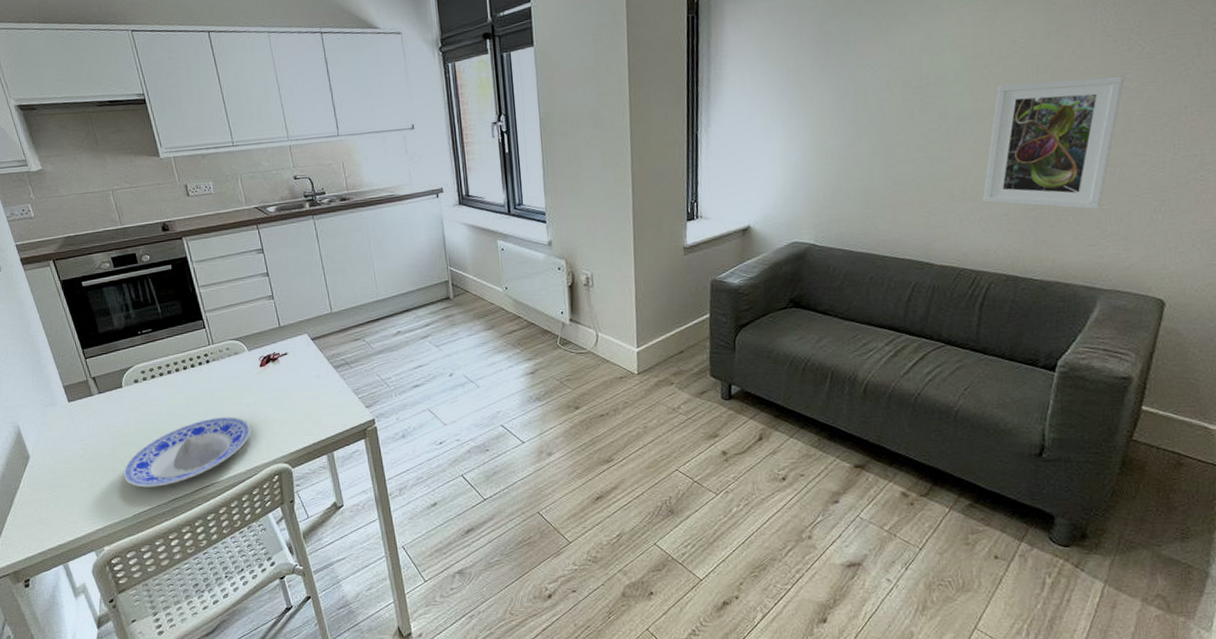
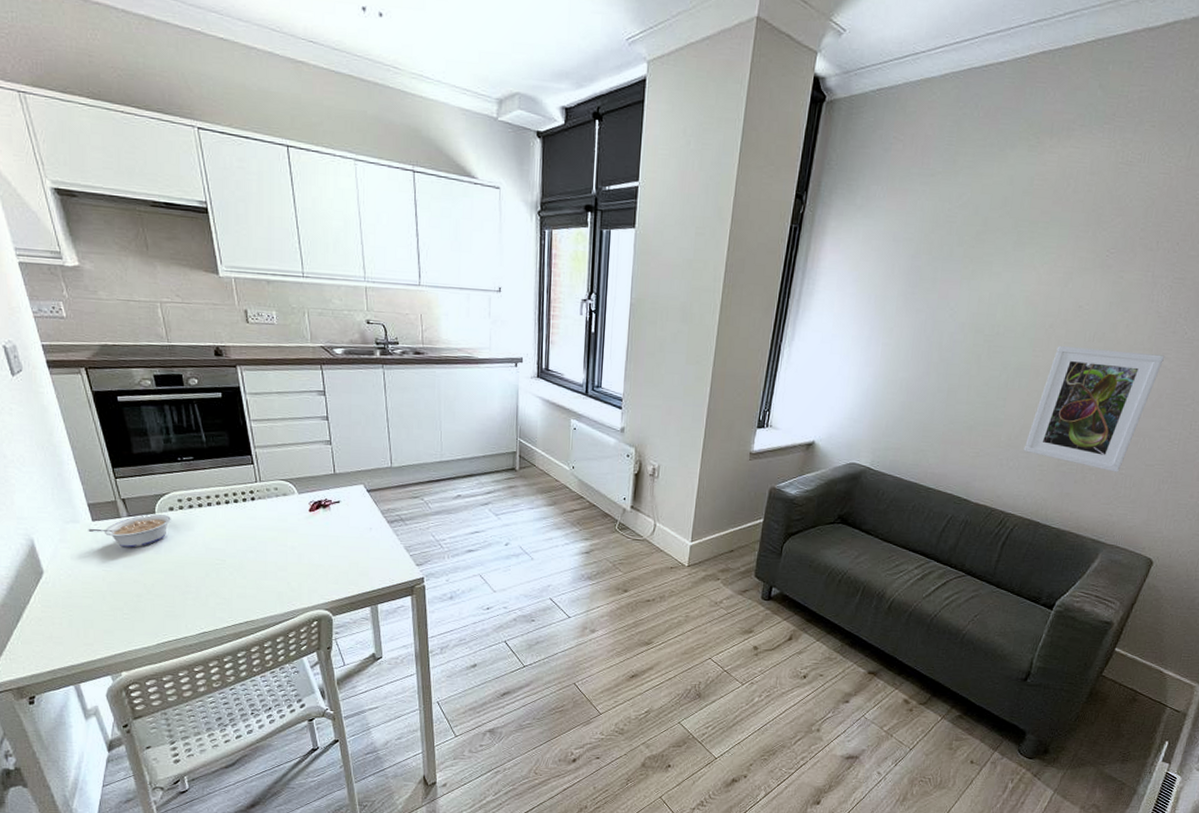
legume: none [65,387,137,424] -> present [88,514,171,548]
plate: present [123,417,251,488] -> none [149,556,293,619]

